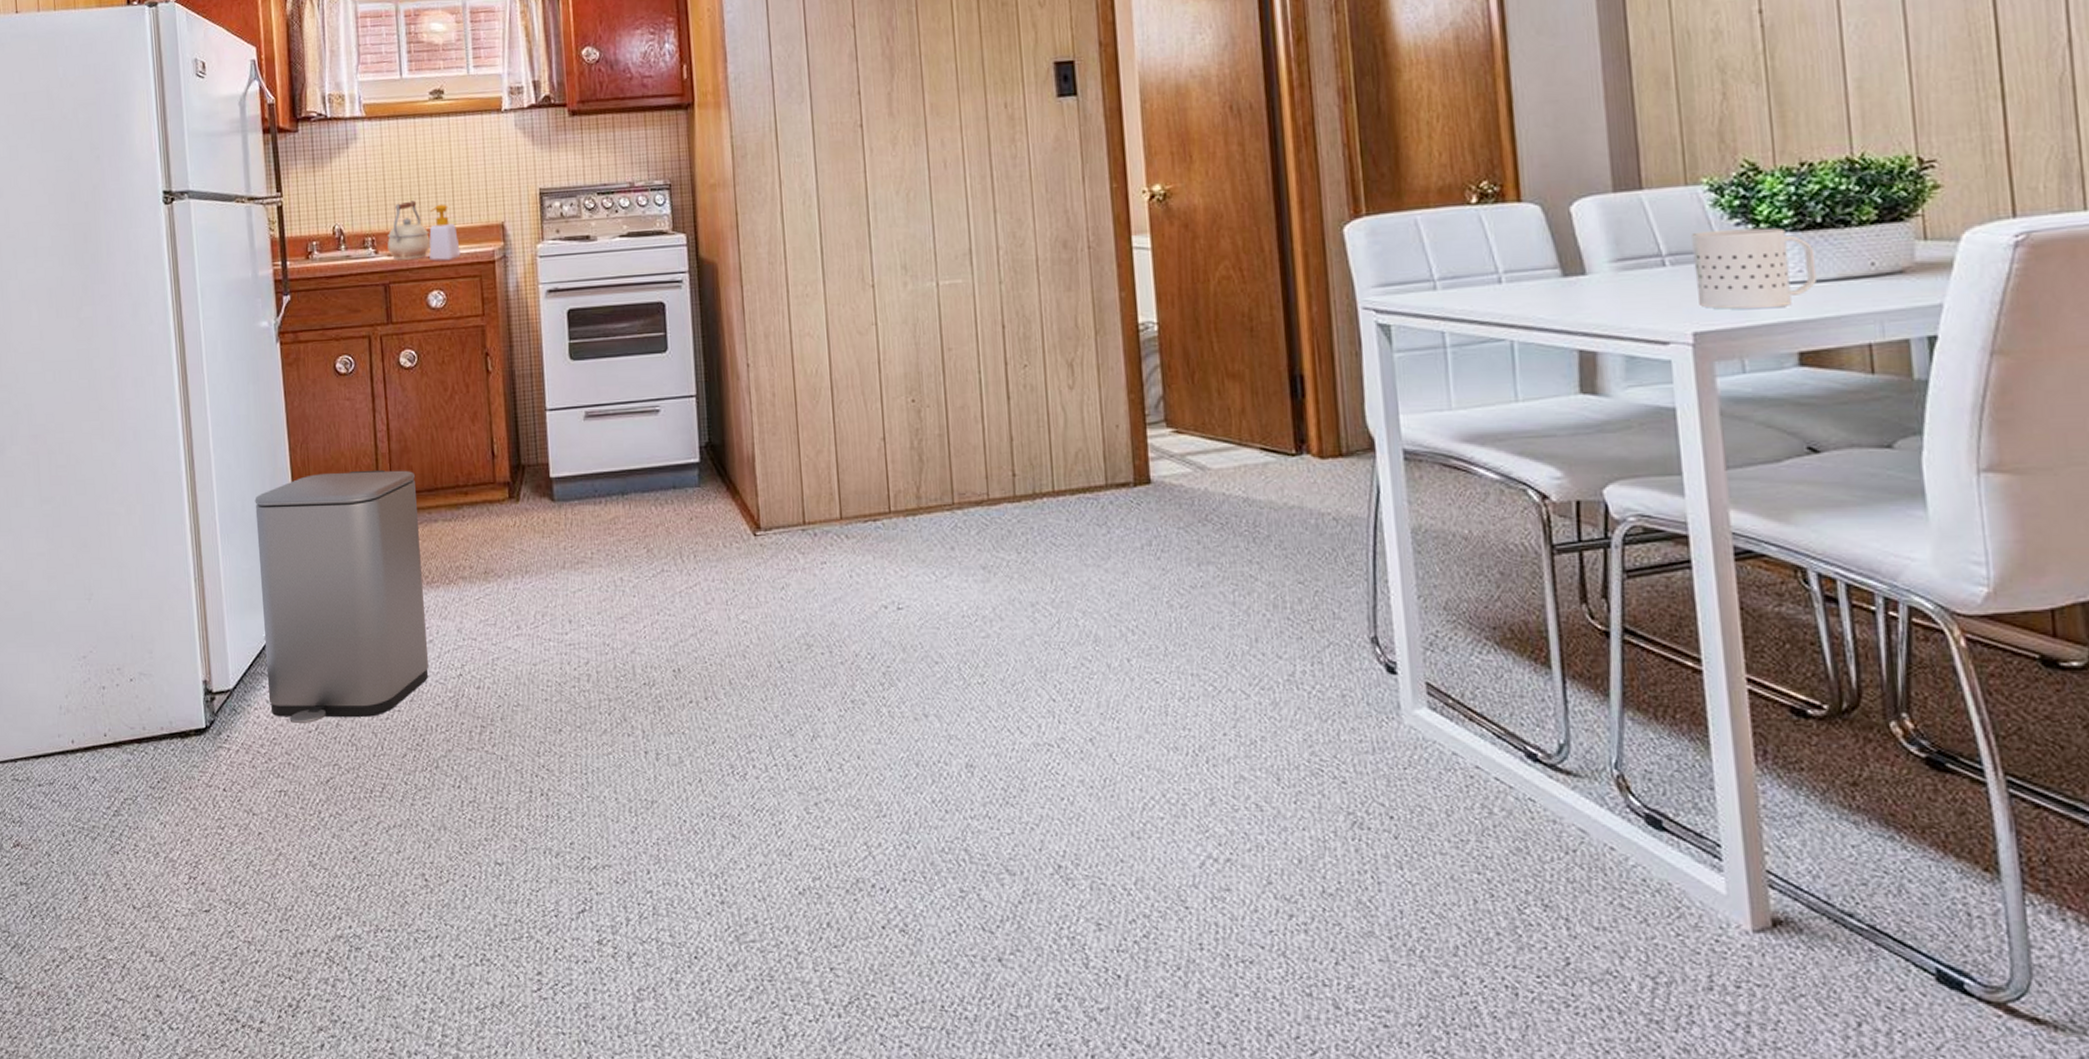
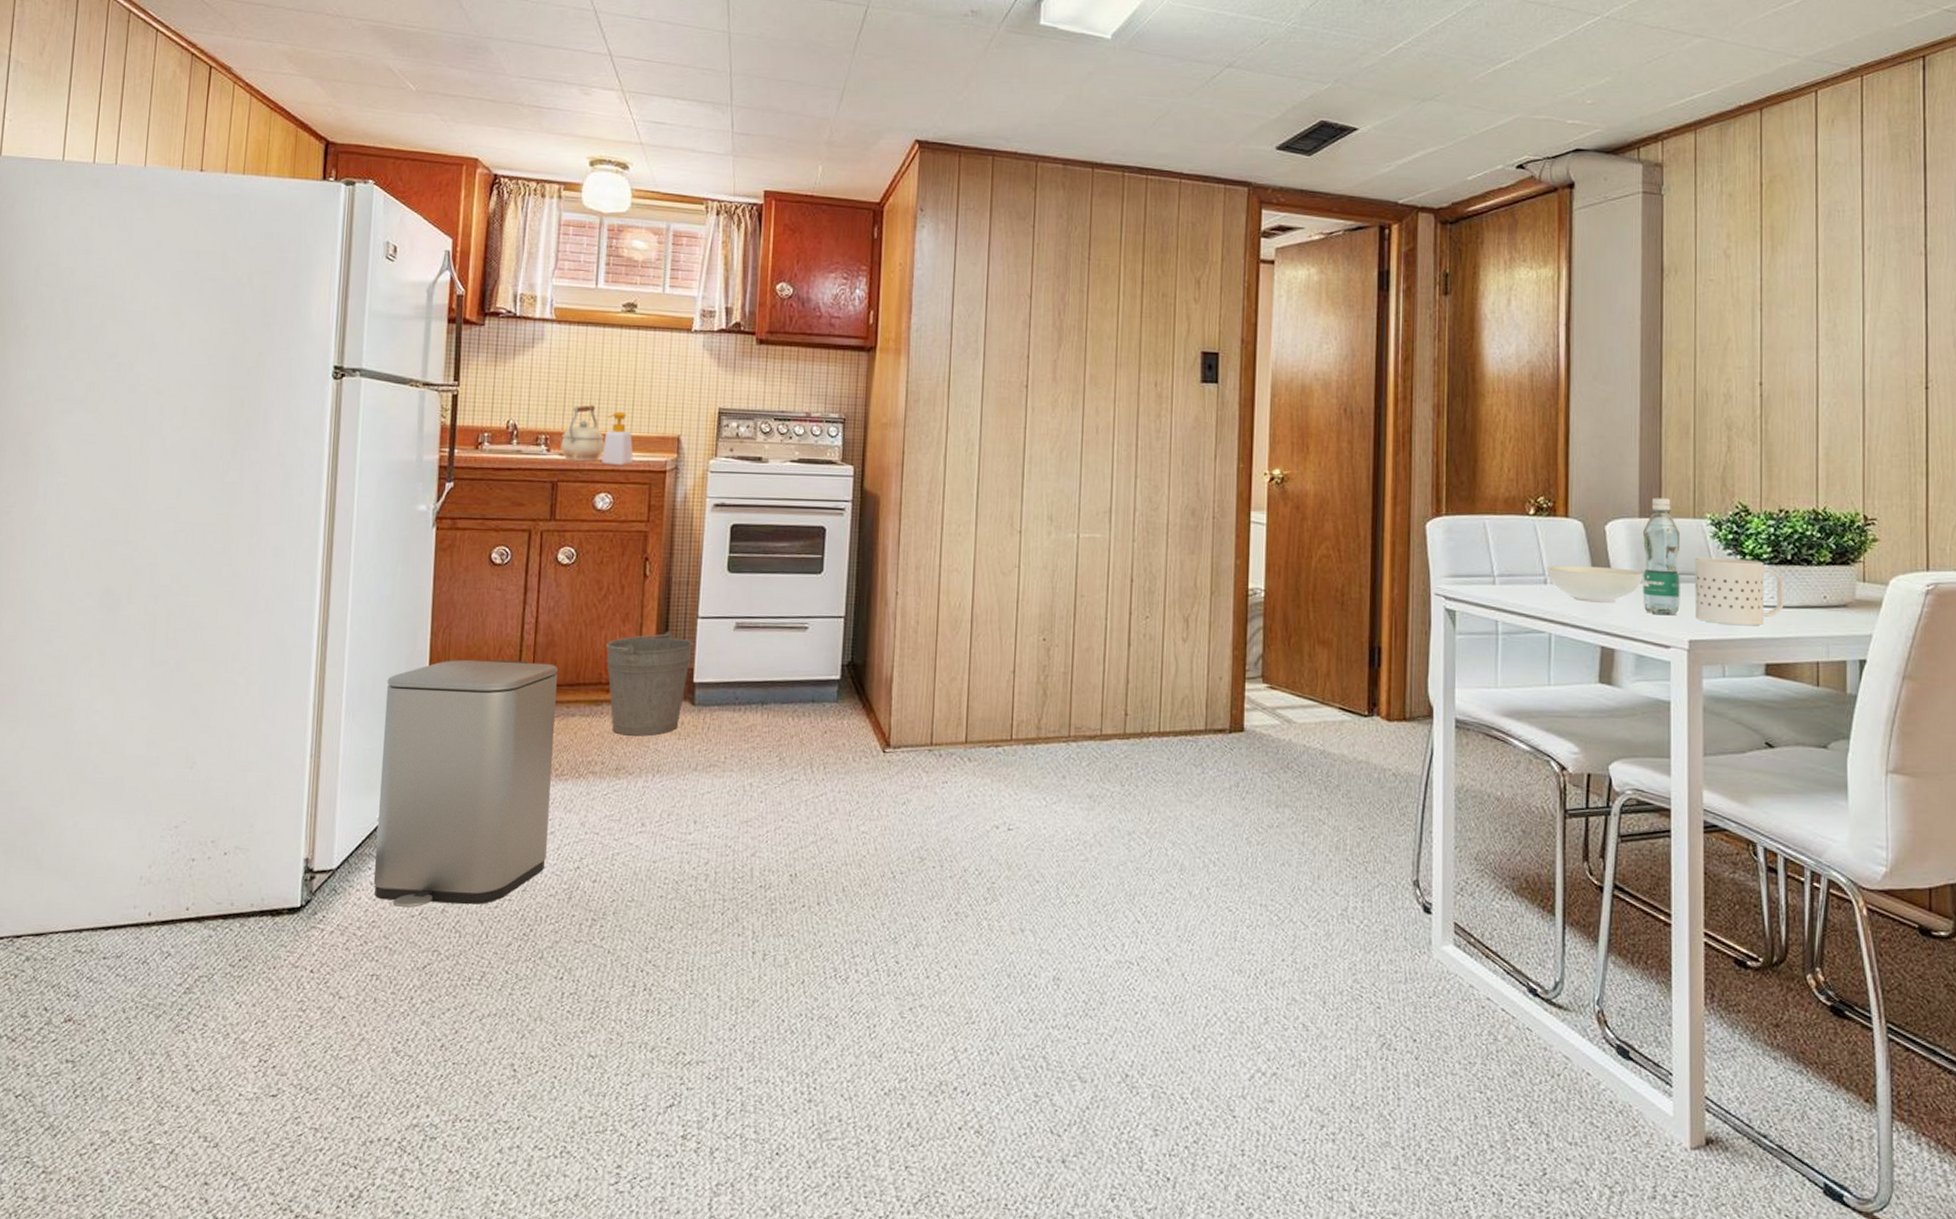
bucket: none [459,426,545,538] -> present [606,630,693,736]
bowl: none [1498,255,1627,300] -> present [1546,565,1644,603]
bottle: none [1620,165,1677,306] -> present [1642,498,1681,616]

